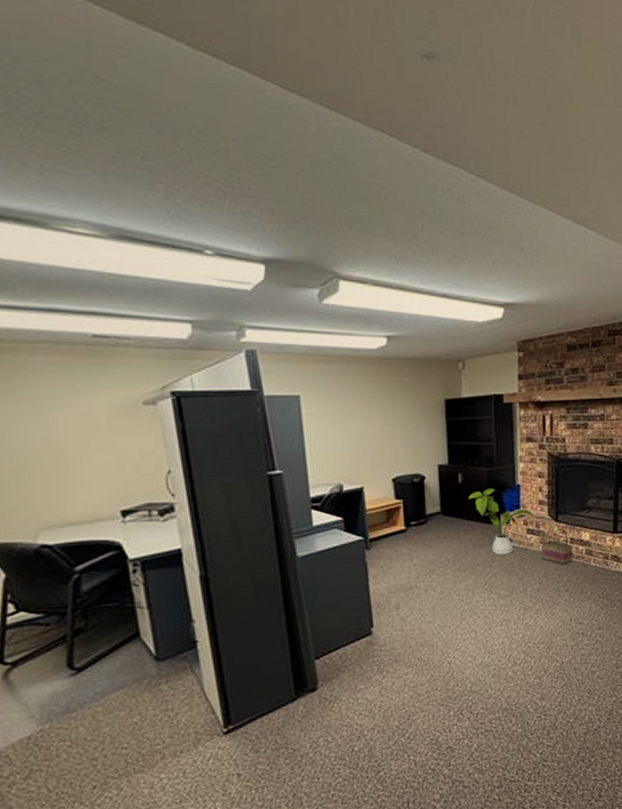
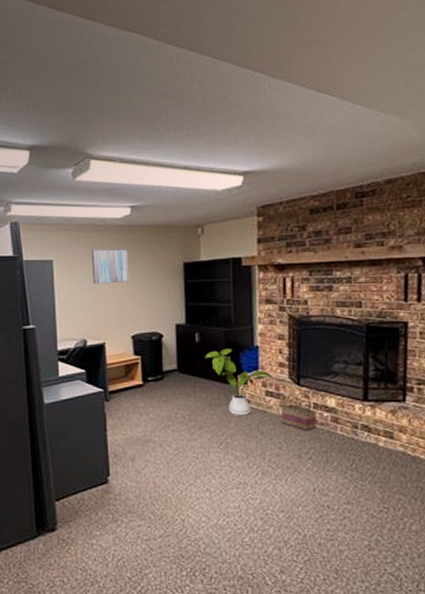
wall art: none [344,383,388,423] -> present [91,248,129,284]

